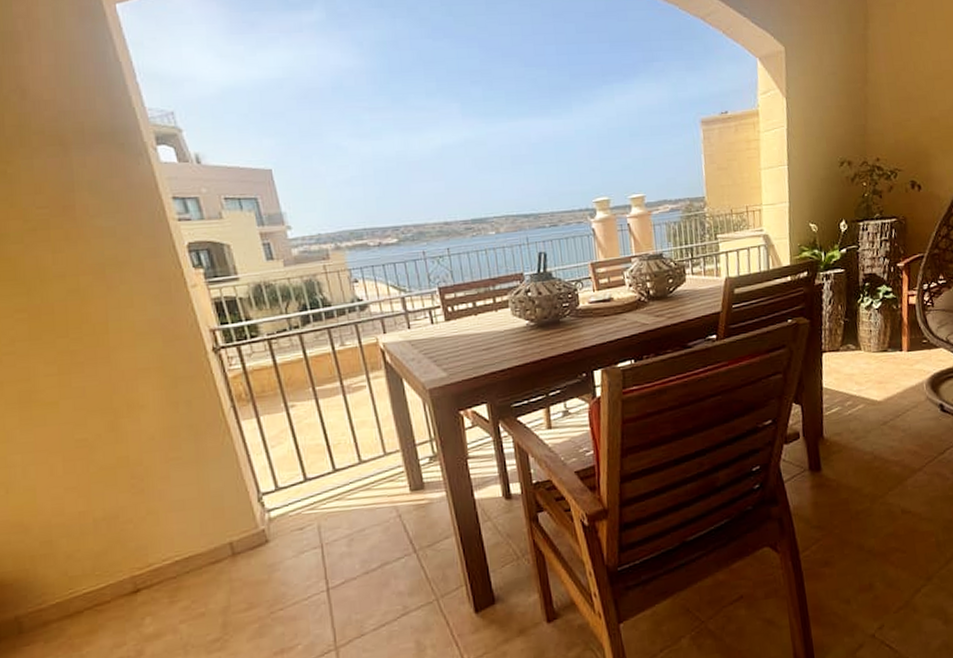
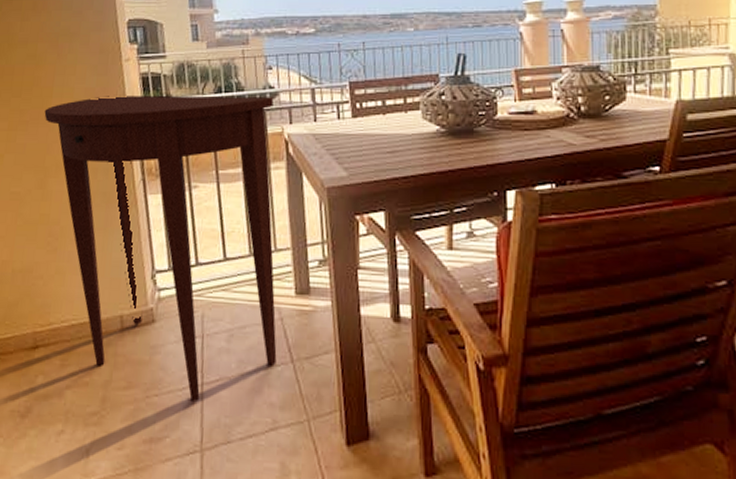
console table: none [102,310,400,607] -> present [44,96,277,401]

